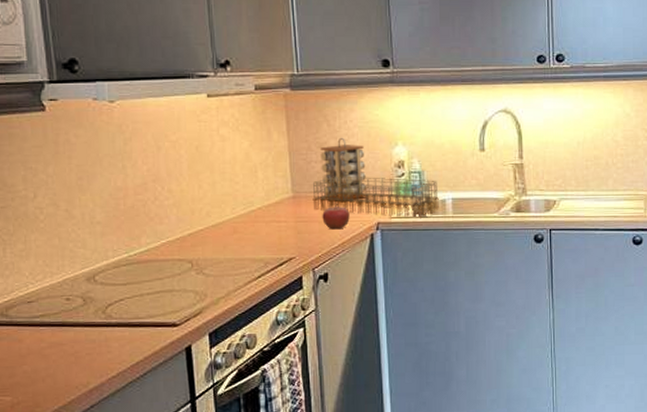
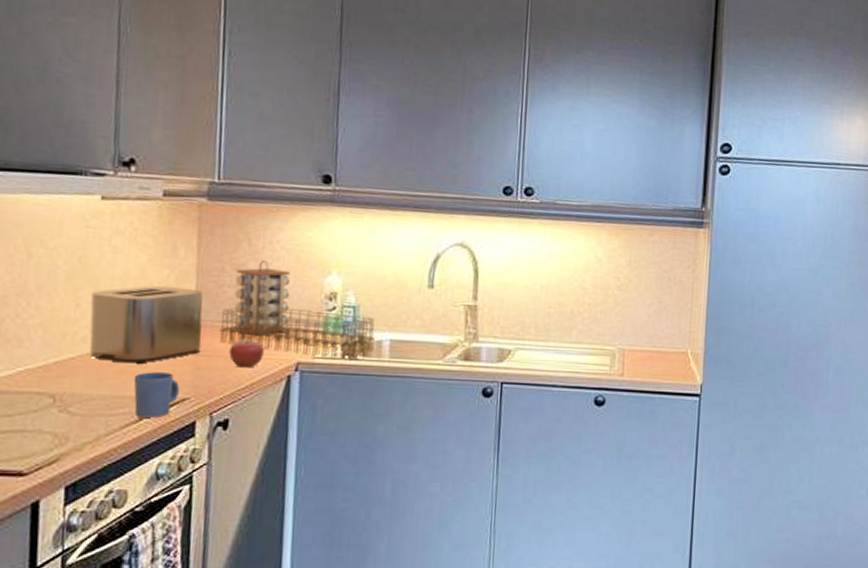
toaster: none [209,166,300,232] -> present [89,286,203,364]
mug: none [250,237,286,276] -> present [133,372,179,419]

